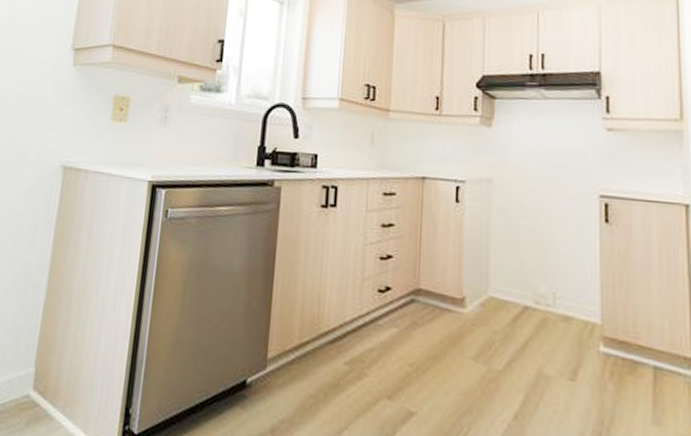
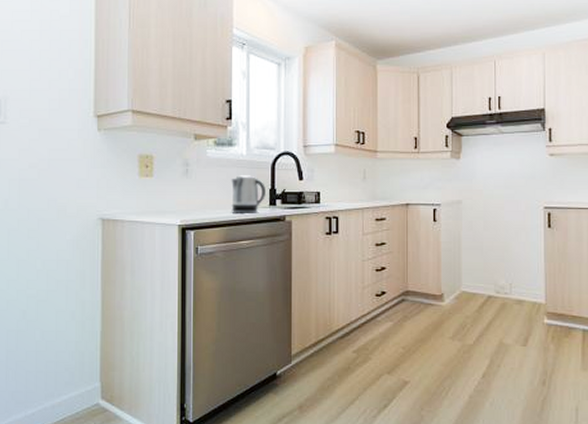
kettle: none [211,127,254,174] -> present [231,175,265,213]

